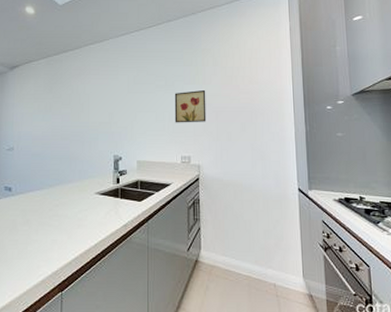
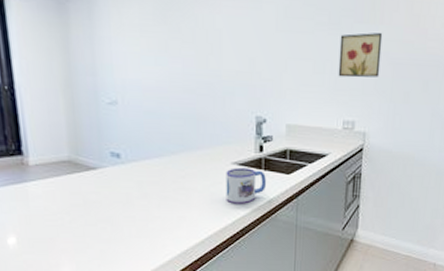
mug: none [90,197,122,228] -> present [226,168,266,204]

